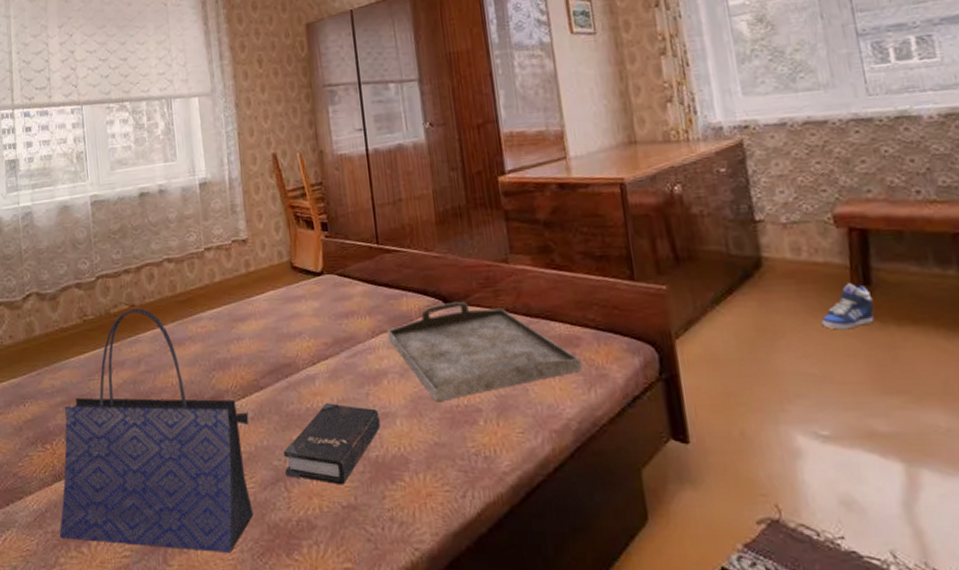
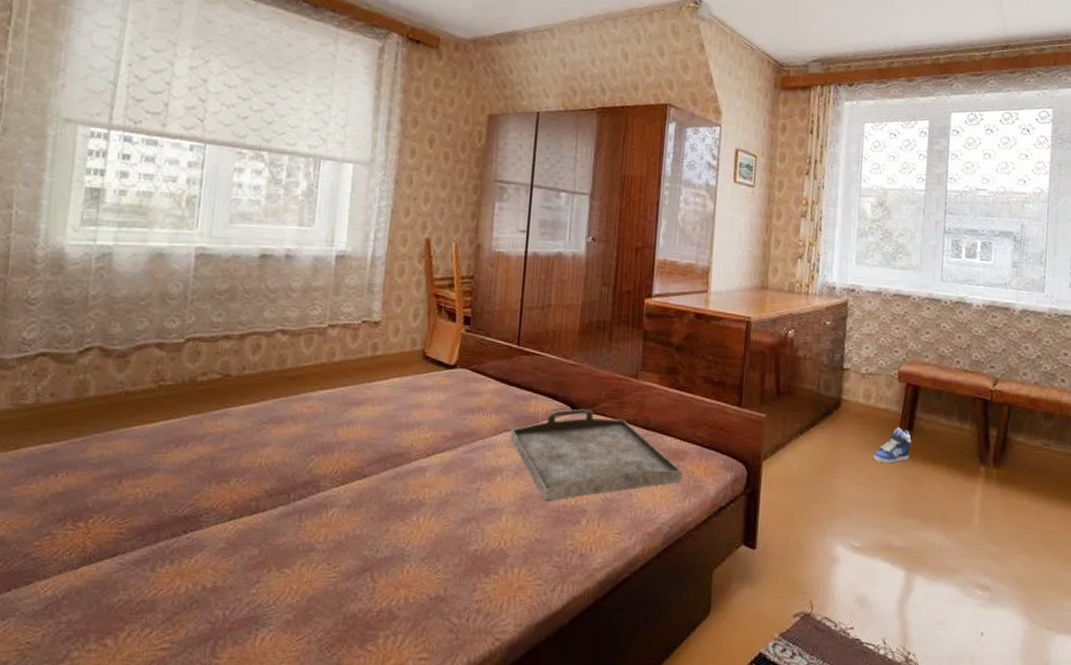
tote bag: present [59,308,253,552] -> none [76,378,345,644]
hardback book: present [283,403,381,485] -> none [374,496,487,577]

